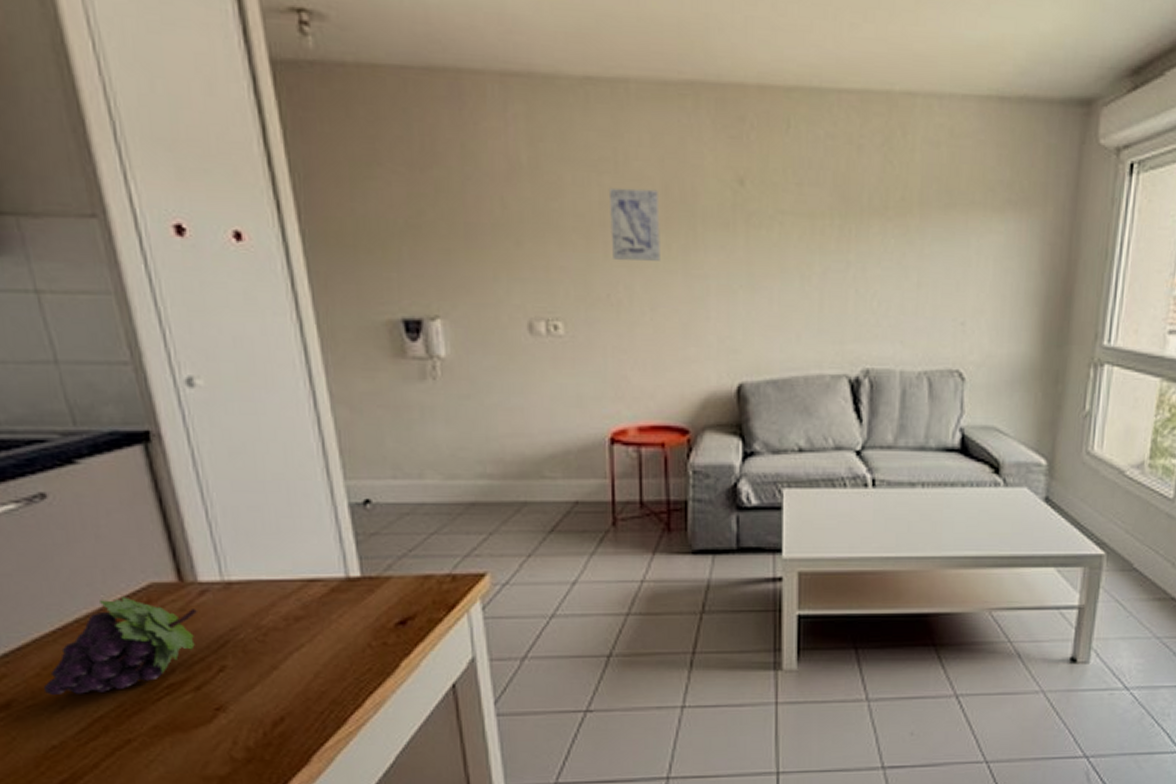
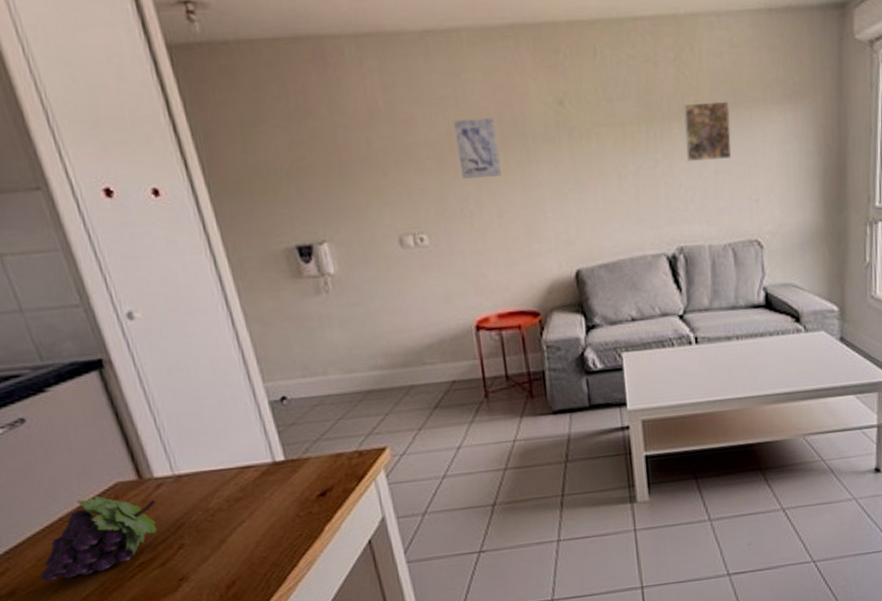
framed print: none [885,198,942,270] -> present [682,101,732,162]

